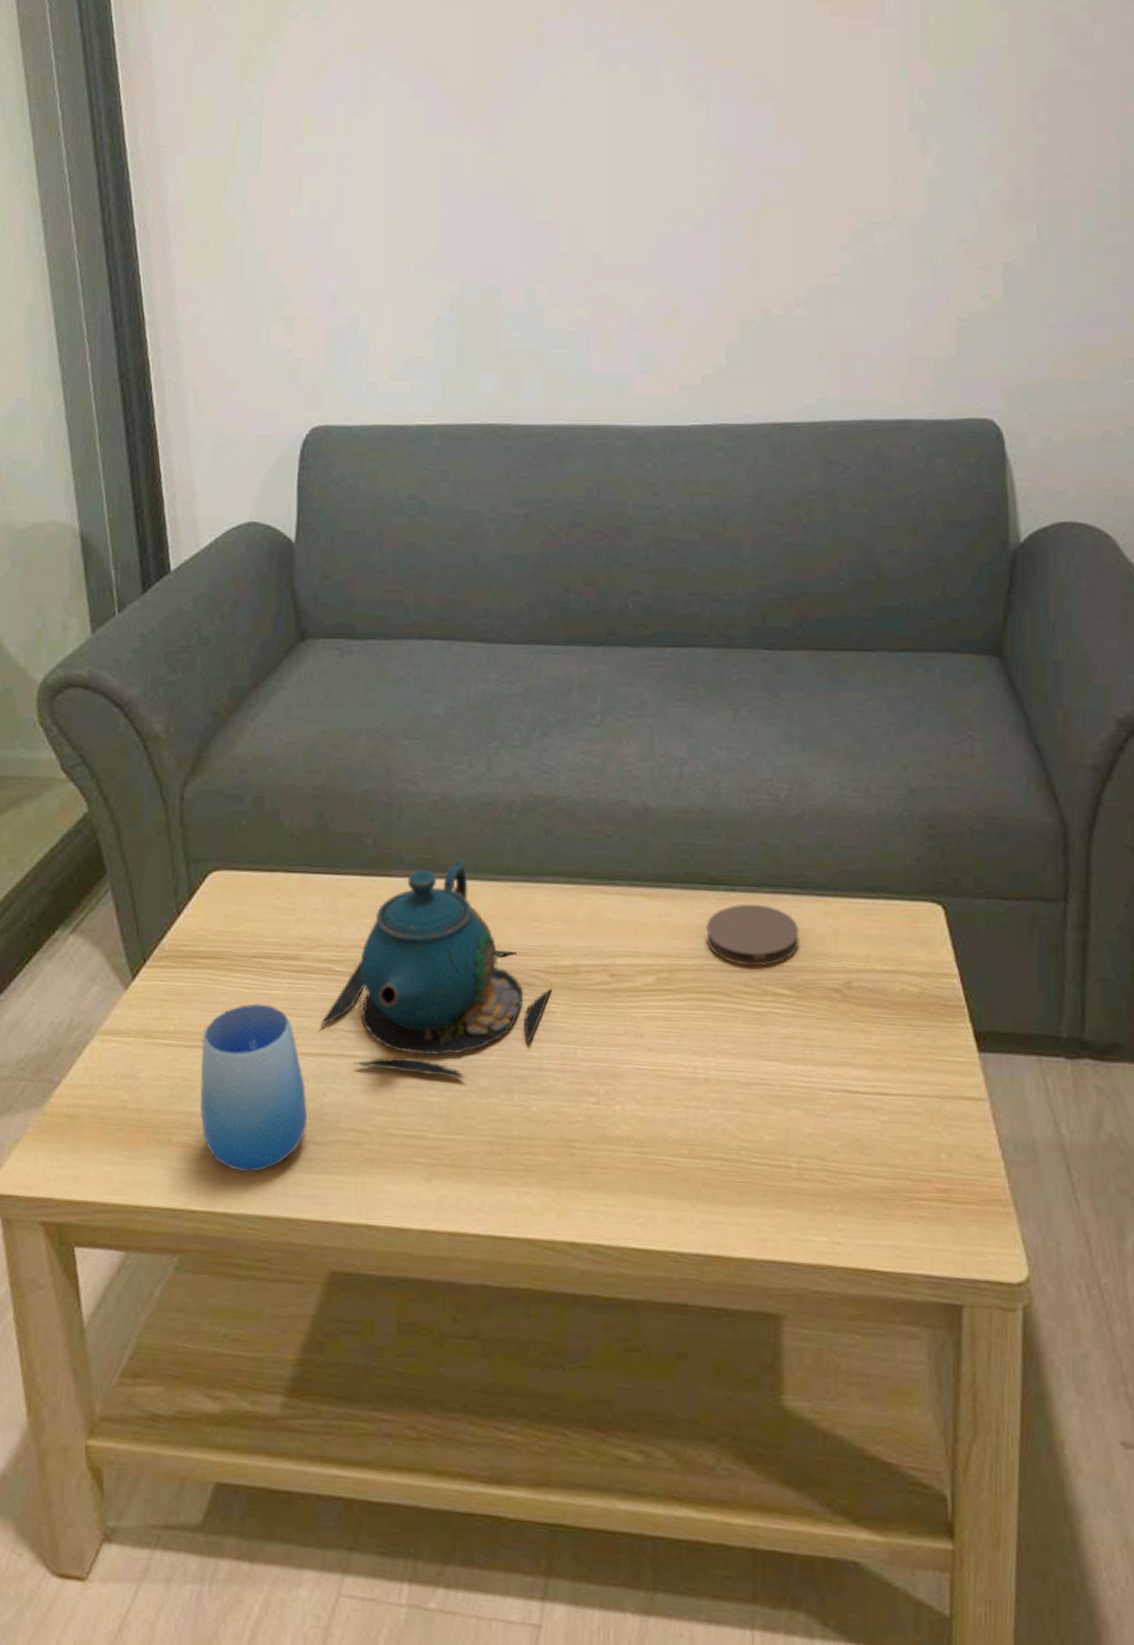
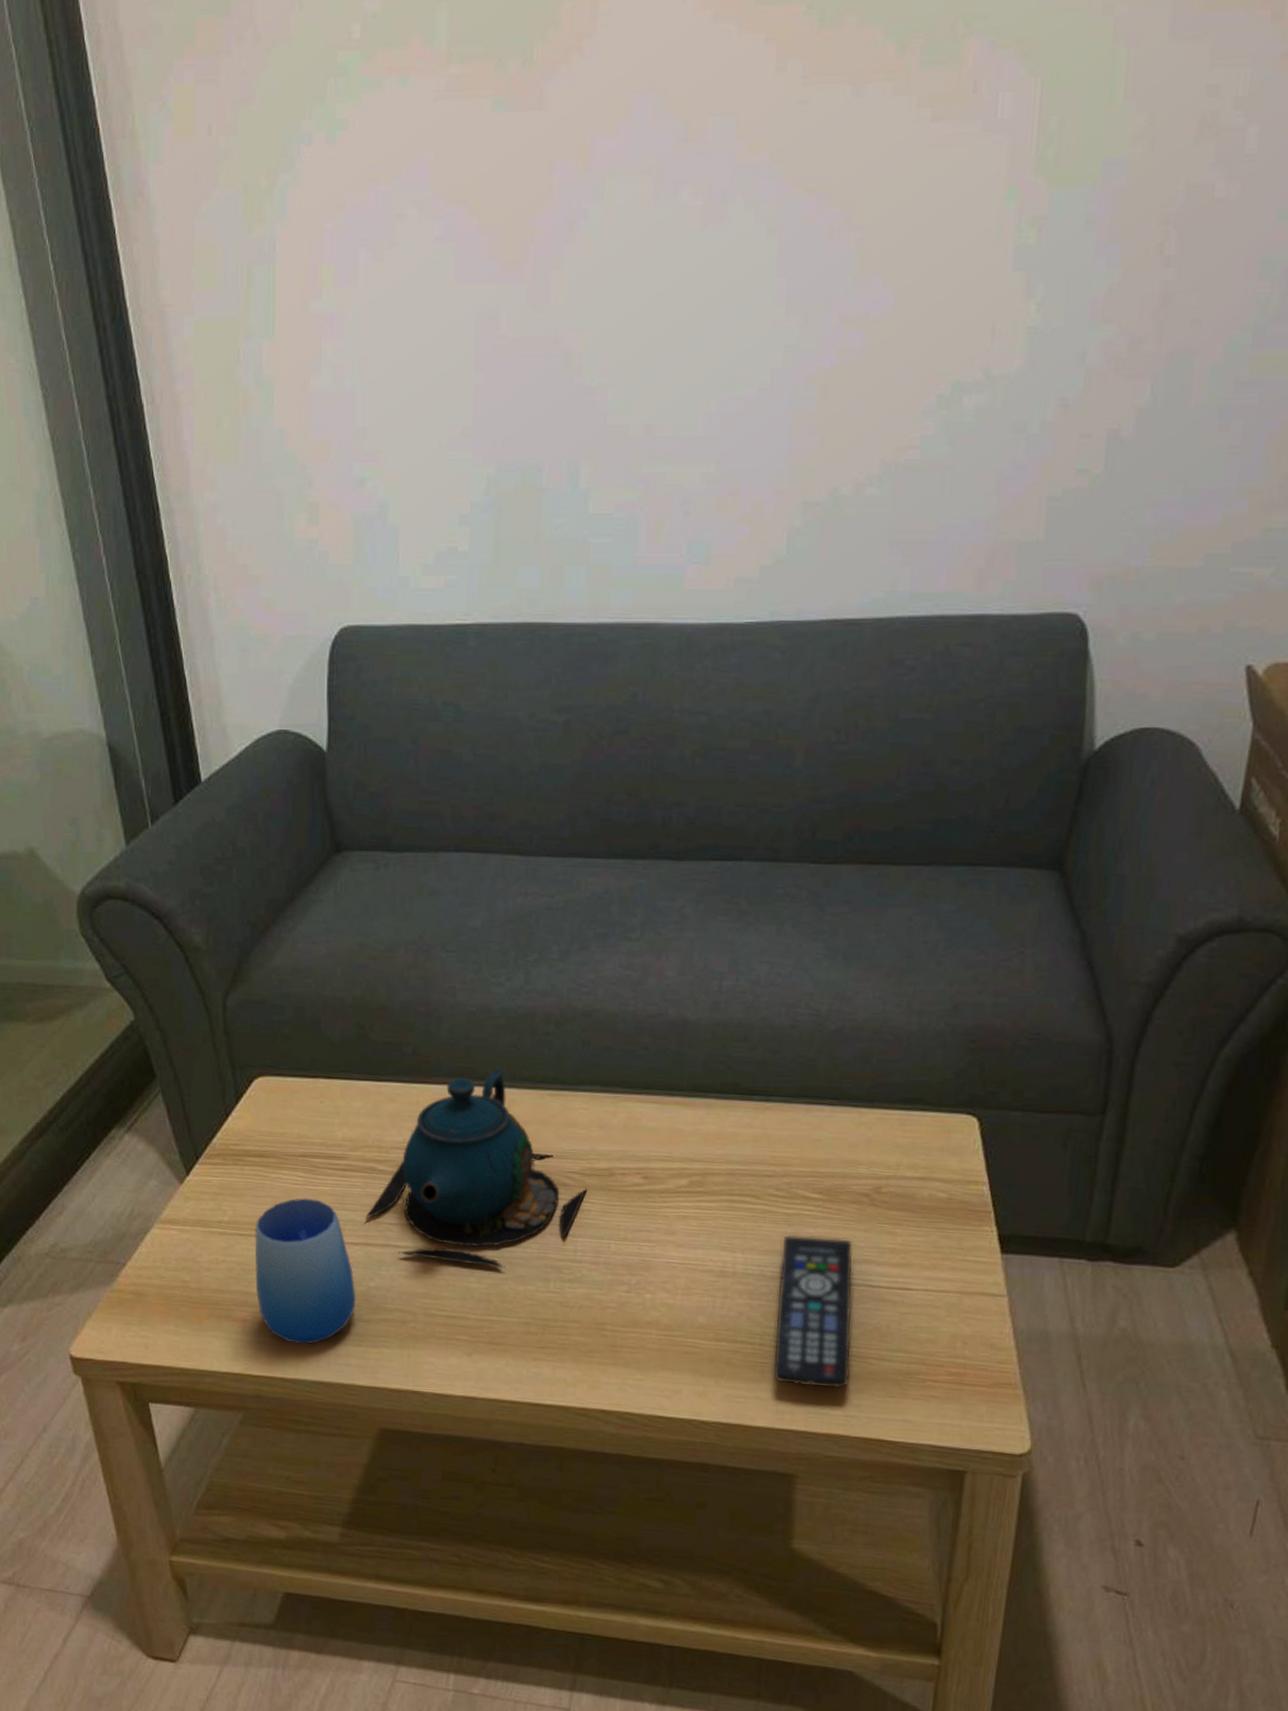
coaster: present [705,903,799,967] -> none [738,1113,832,1172]
remote control: none [752,1035,834,1211] -> present [773,1234,854,1389]

